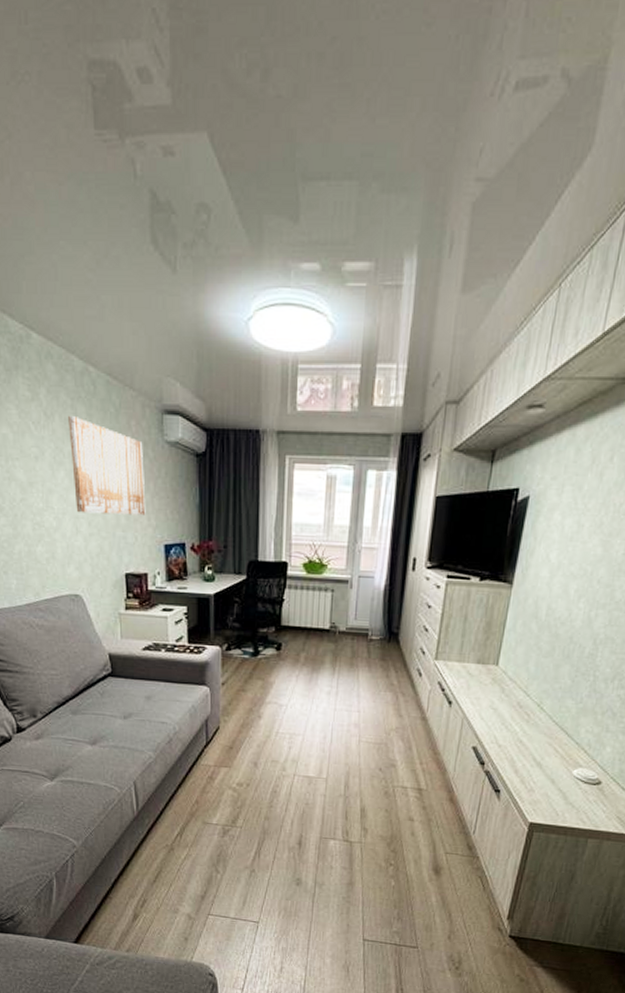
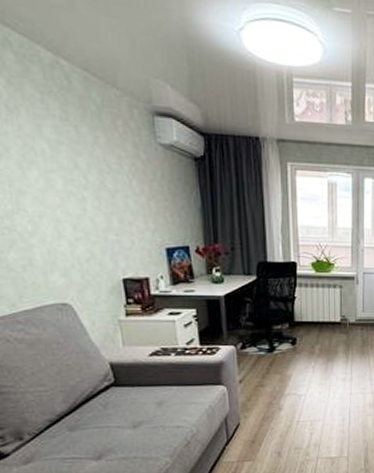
wall art: present [68,415,146,516] -> none [38,110,142,219]

